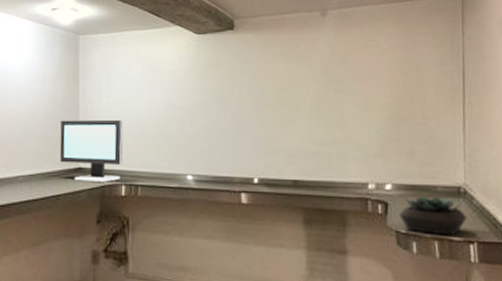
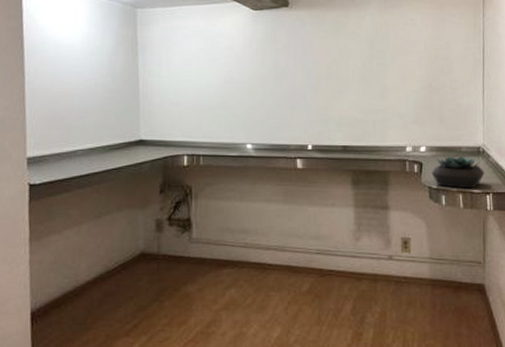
computer monitor: present [59,119,123,182] -> none [120,92,184,153]

